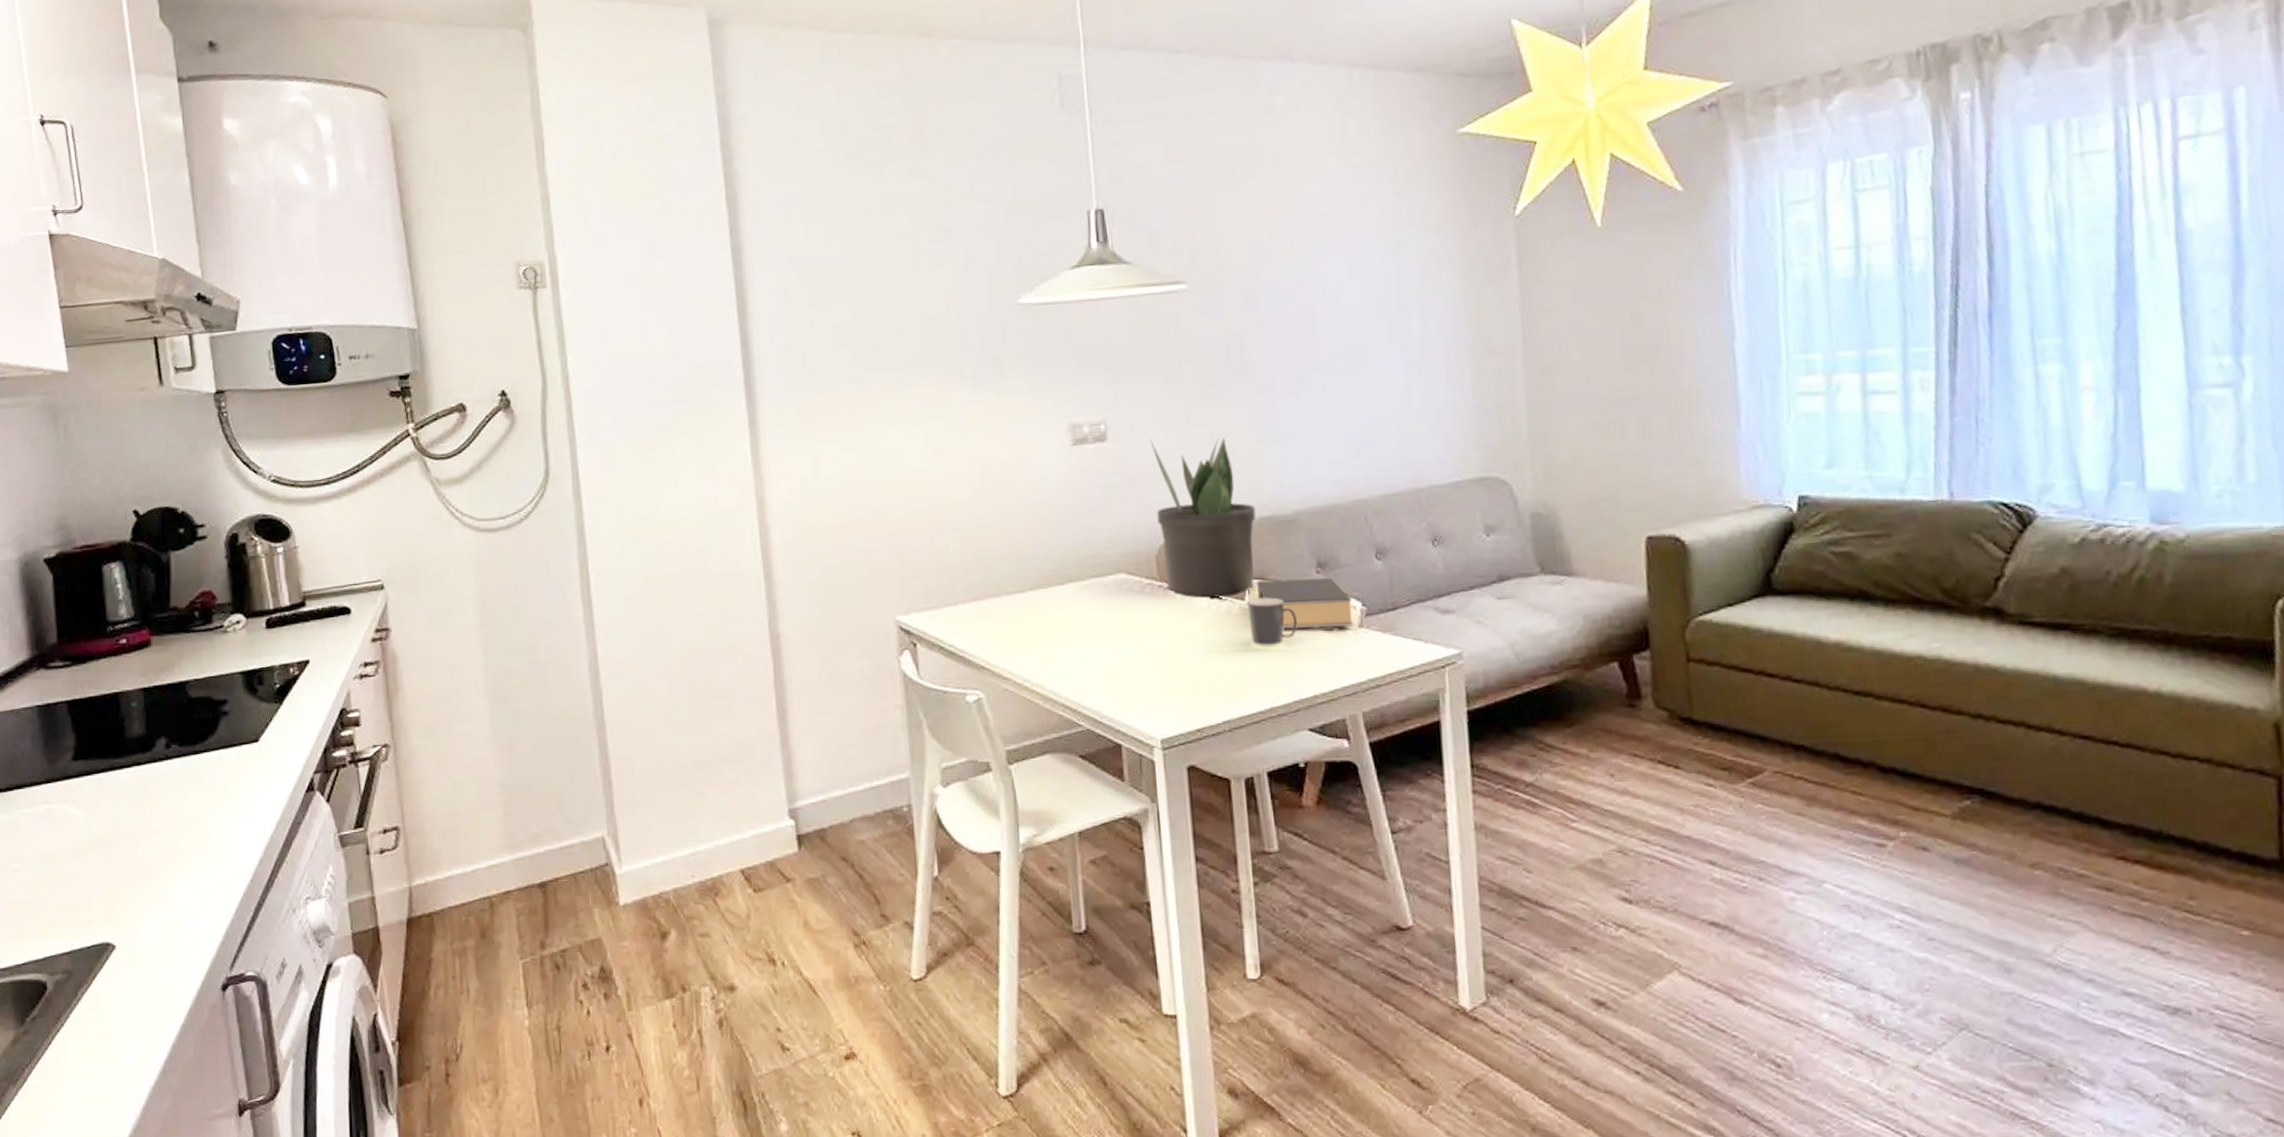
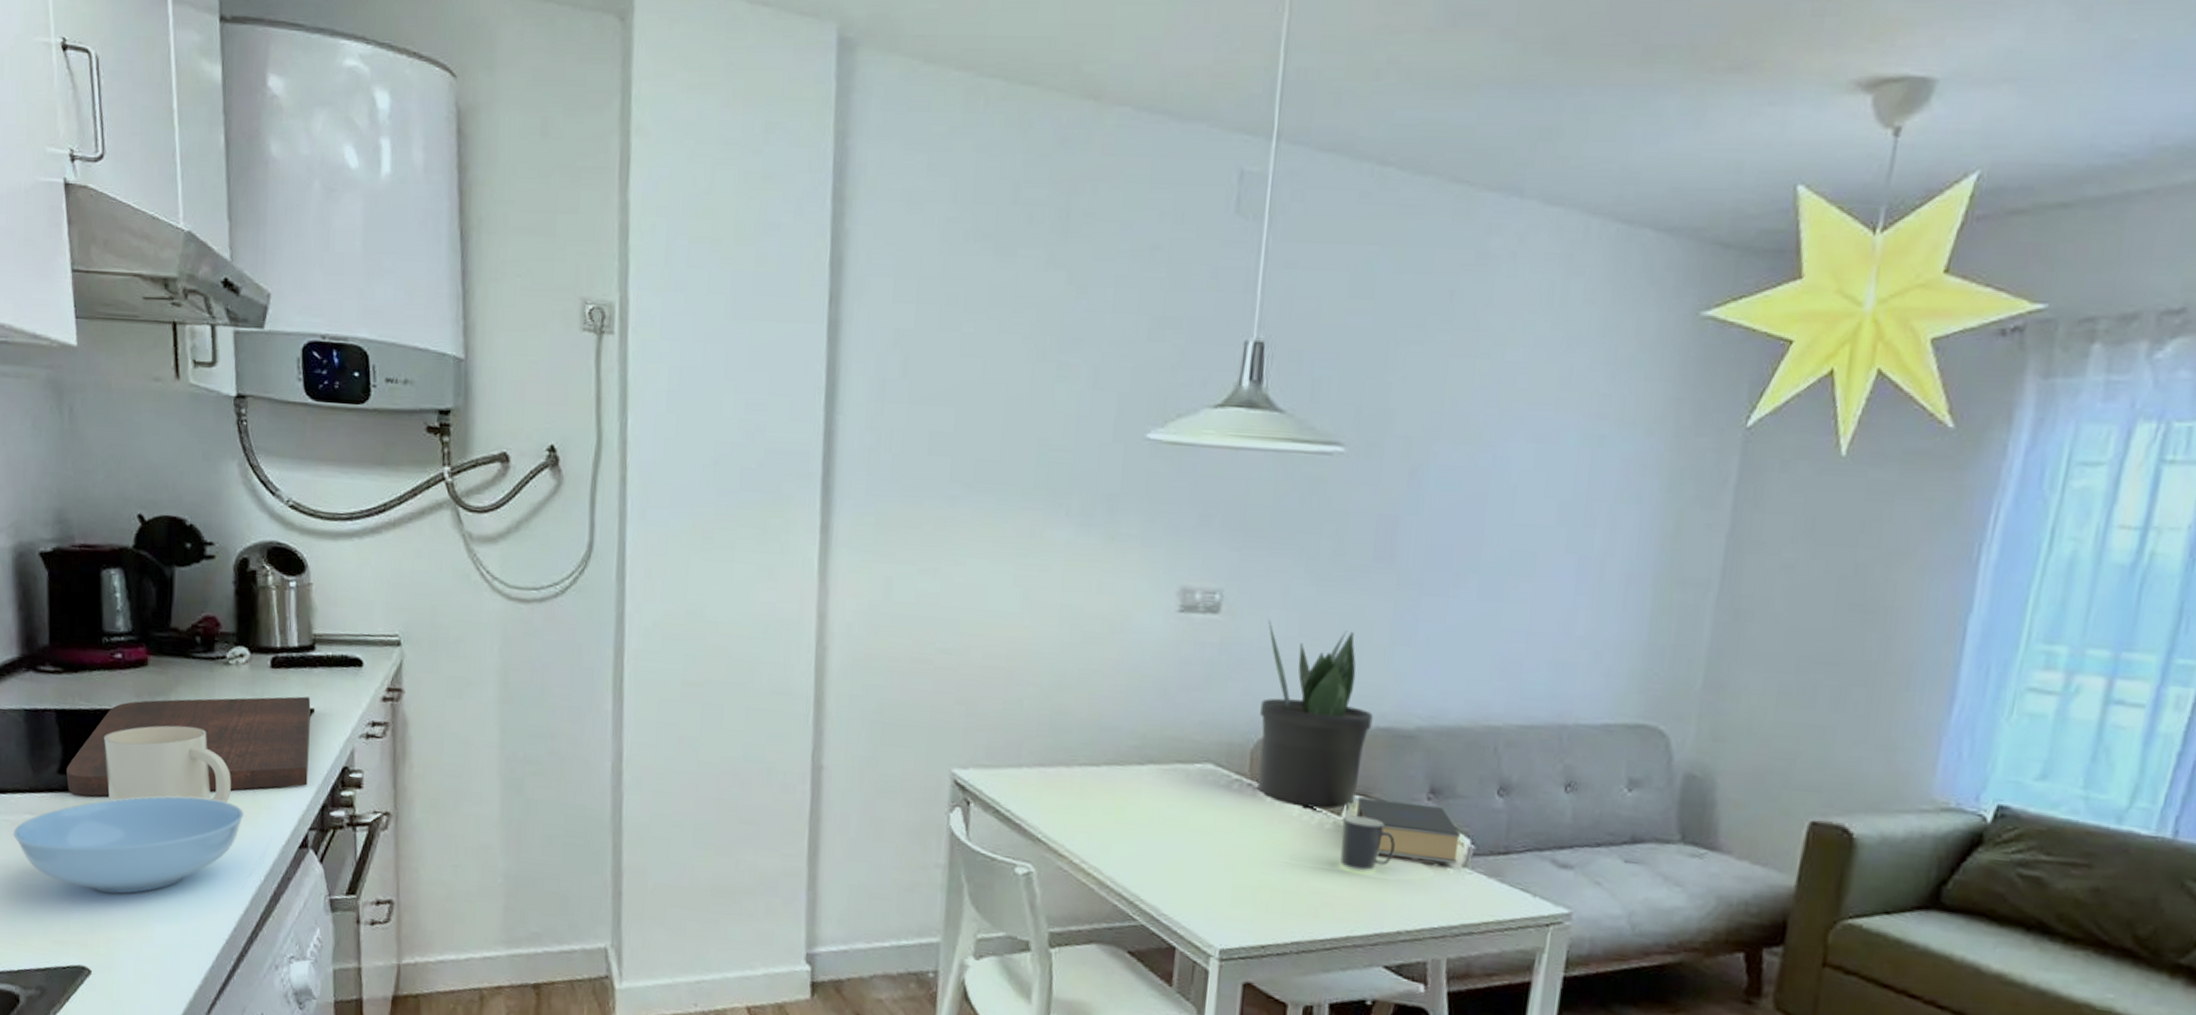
bowl: none [32,759,252,866] -> present [13,796,244,894]
cutting board: none [80,650,309,778] -> present [66,696,311,797]
mug: none [113,696,238,779] -> present [103,725,231,803]

